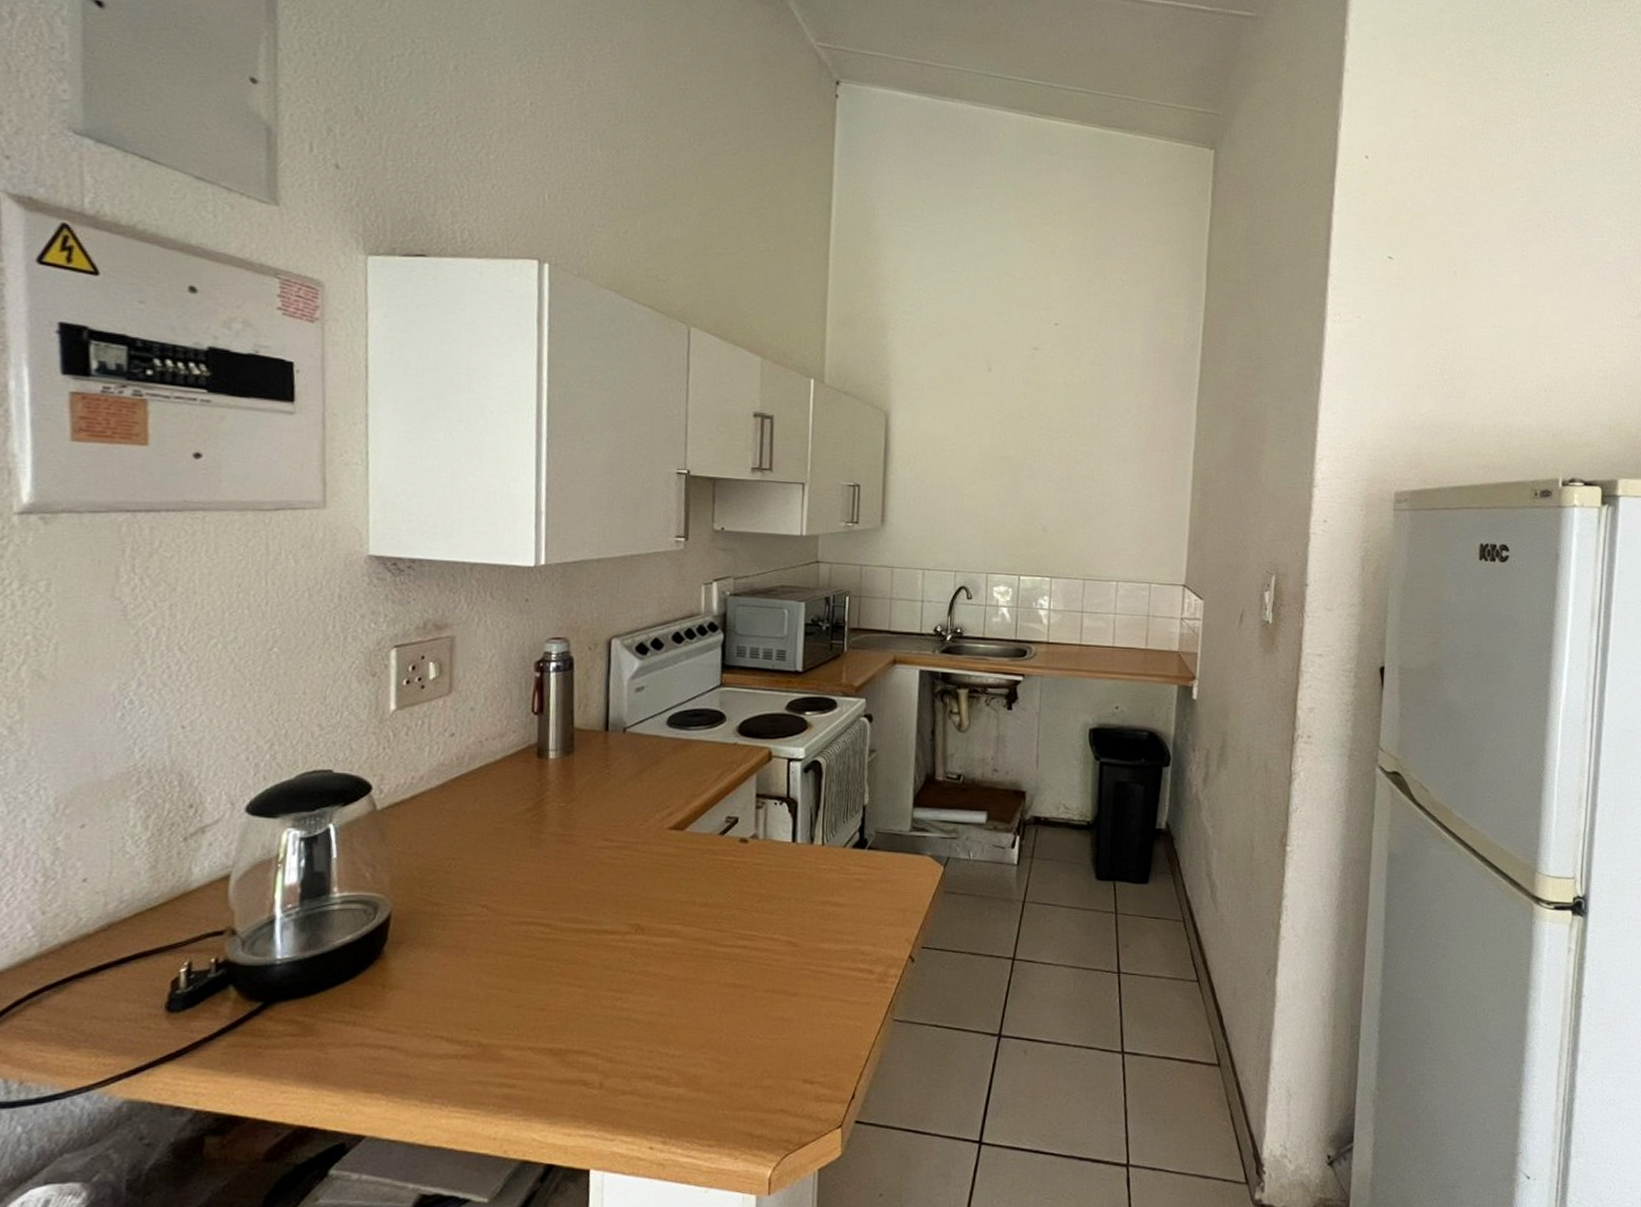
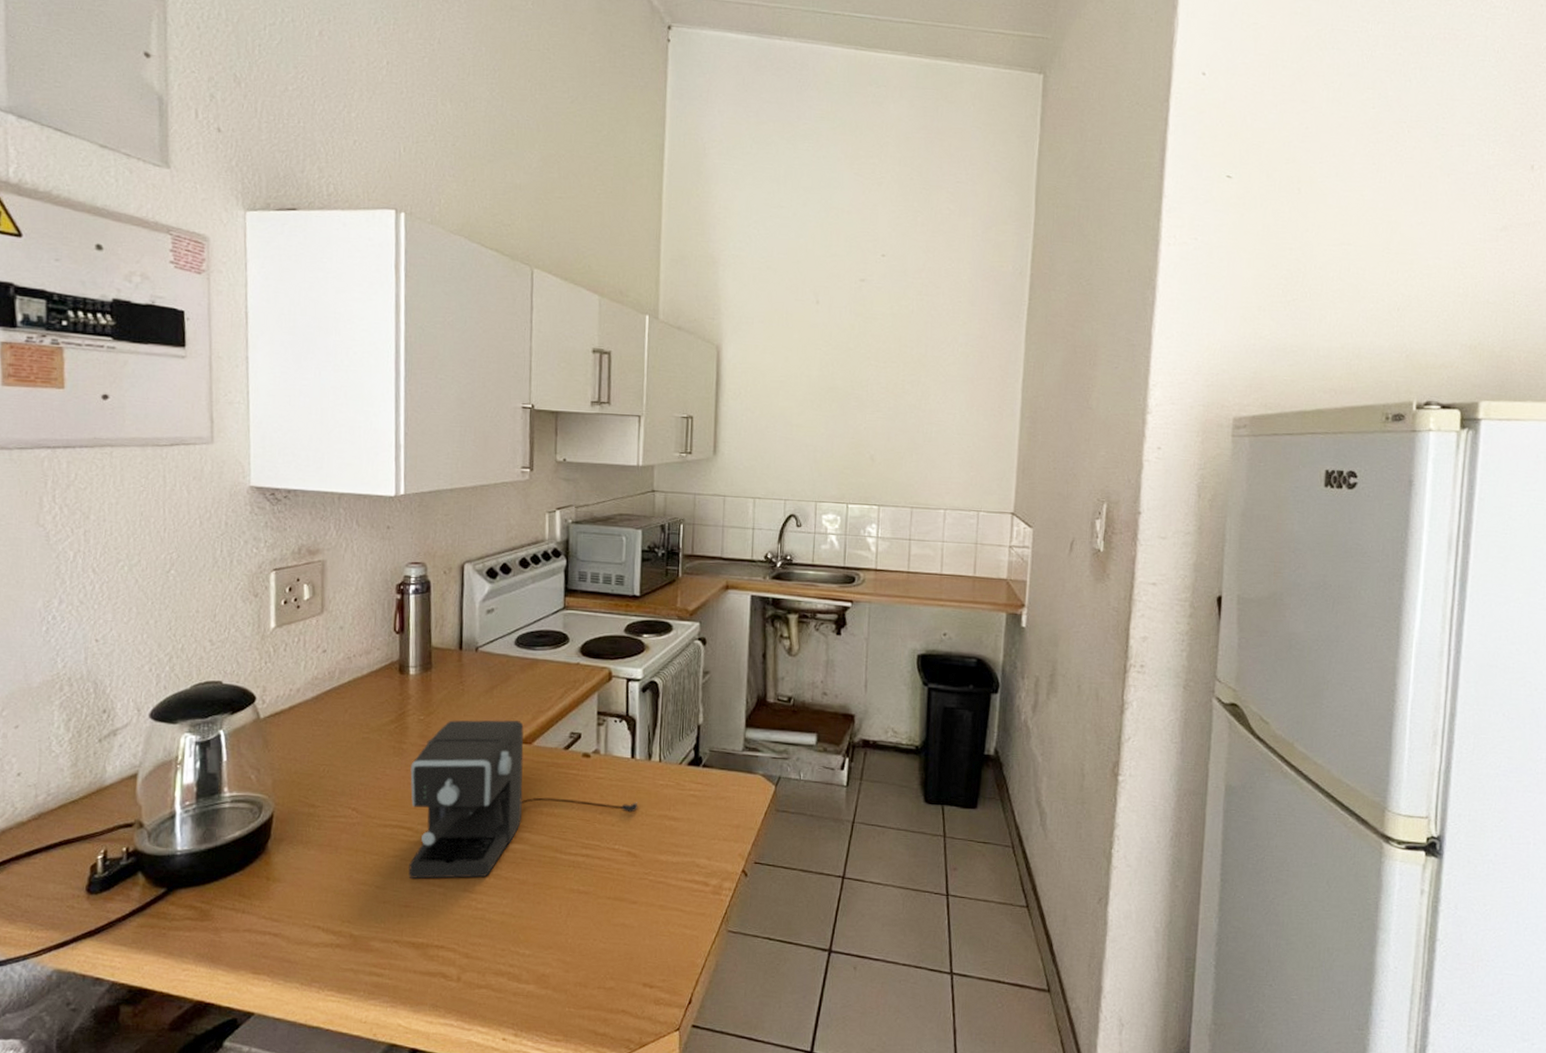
coffee maker: none [545,805,799,979] -> present [408,720,638,879]

